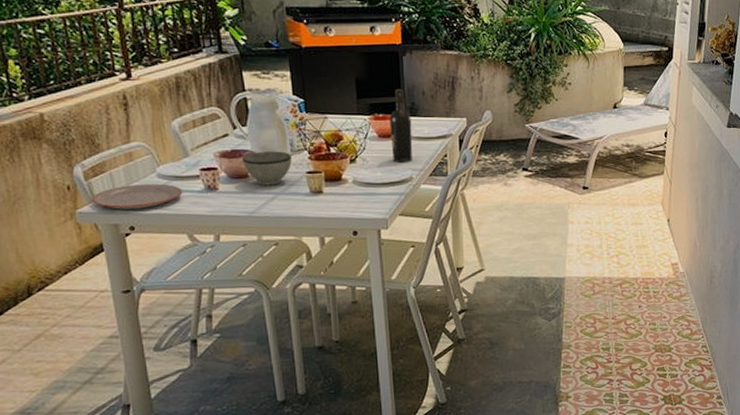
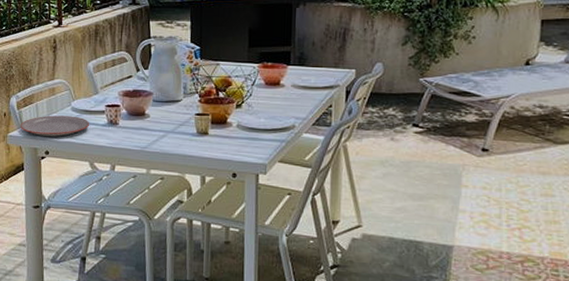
bowl: present [242,151,293,186] -> none [141,93,185,124]
wine bottle: present [389,88,413,164] -> none [277,38,299,111]

